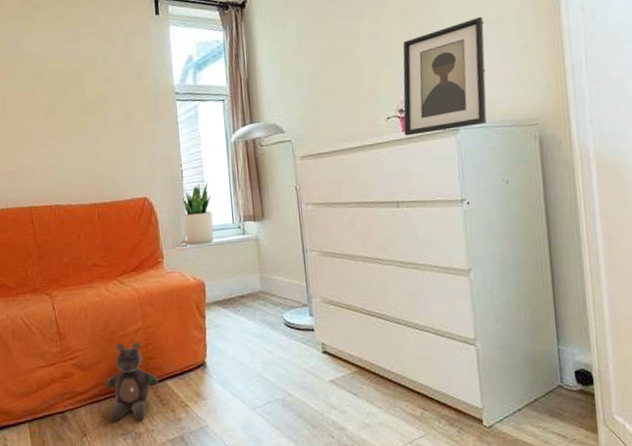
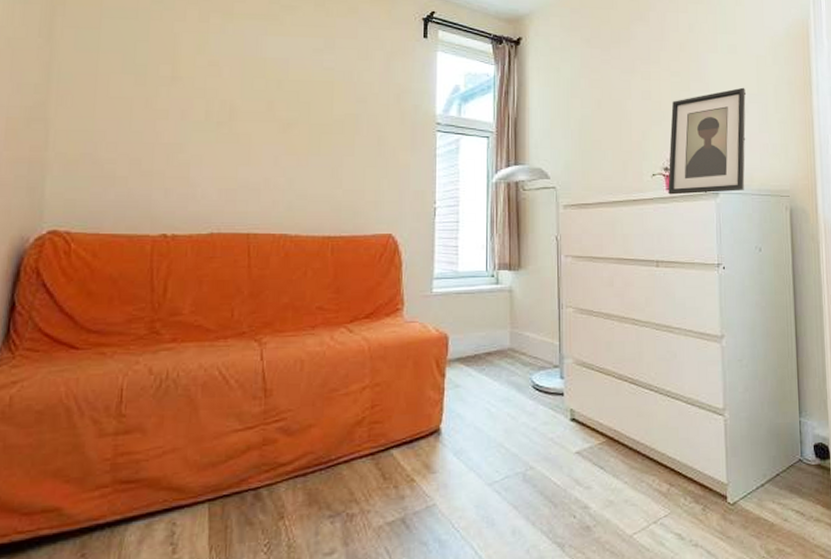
stuffed animal: present [106,341,158,422] -> none [316,402,382,500]
planter: present [182,182,214,246] -> none [429,223,466,293]

